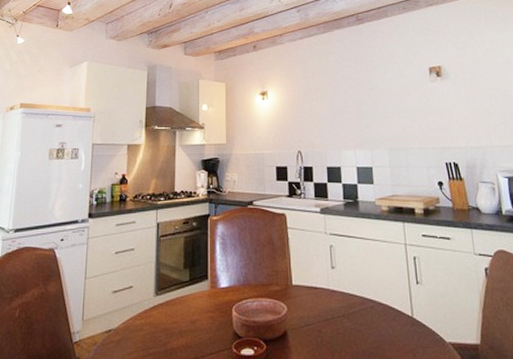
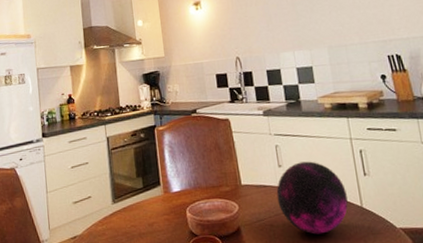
decorative orb: none [327,265,399,344] -> present [276,161,348,235]

